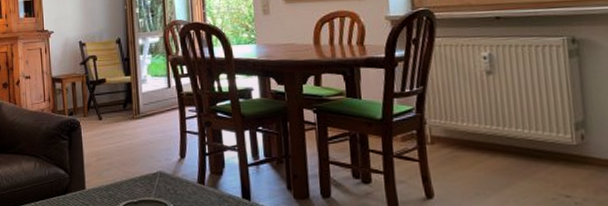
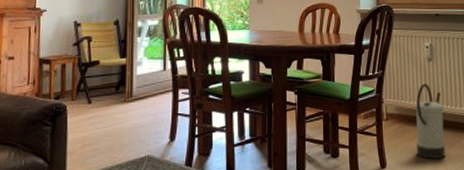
watering can: none [469,101,516,191] -> present [414,83,445,159]

